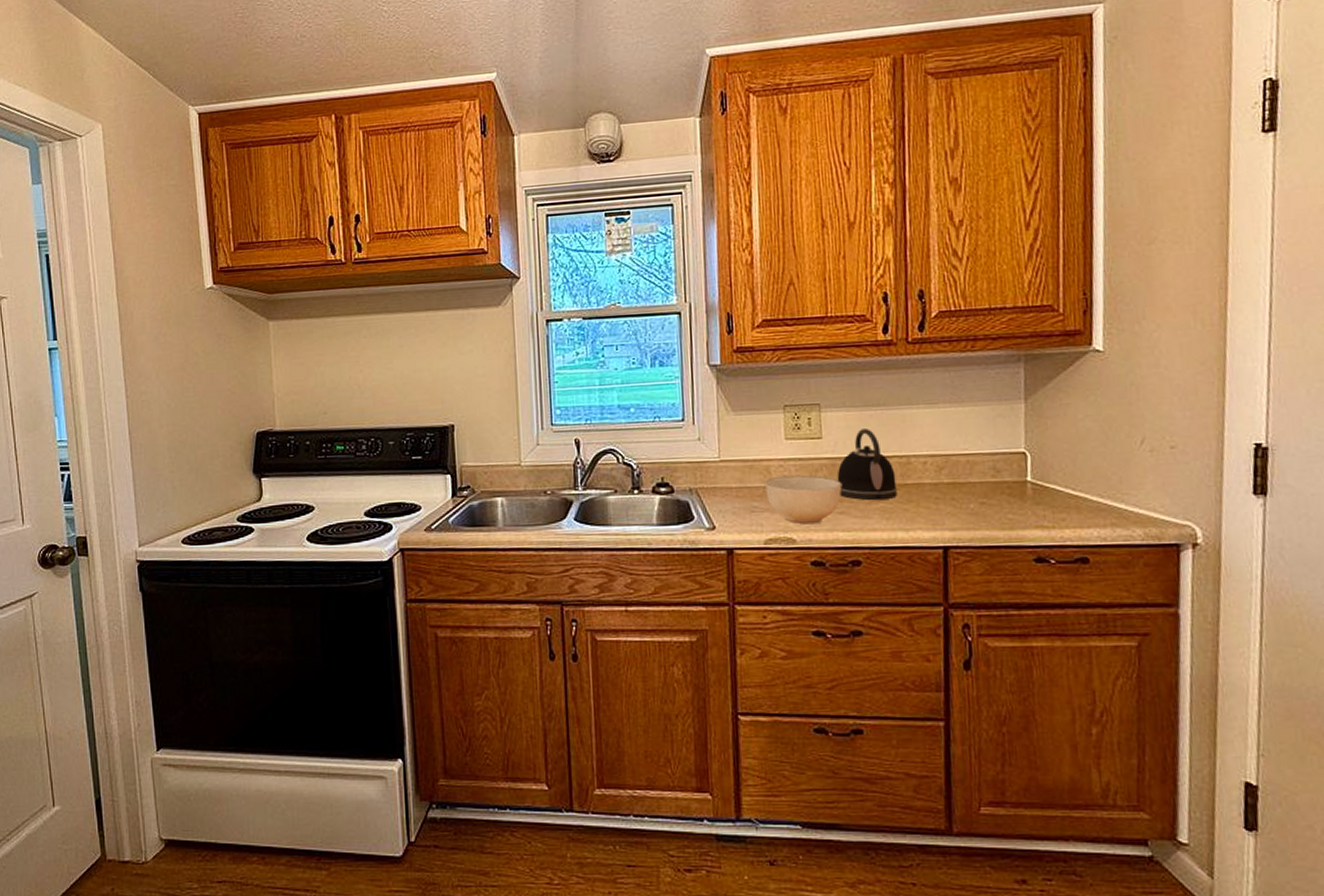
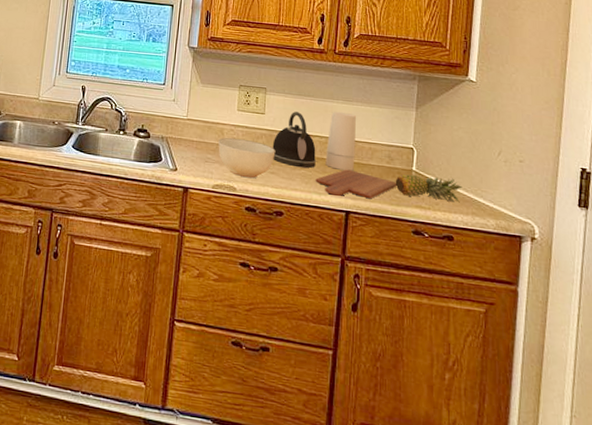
cutting board: none [899,493,1009,530] -> present [315,169,397,199]
canister: none [909,420,950,496] -> present [325,112,356,171]
fruit: none [1005,483,1096,515] -> present [395,174,462,202]

